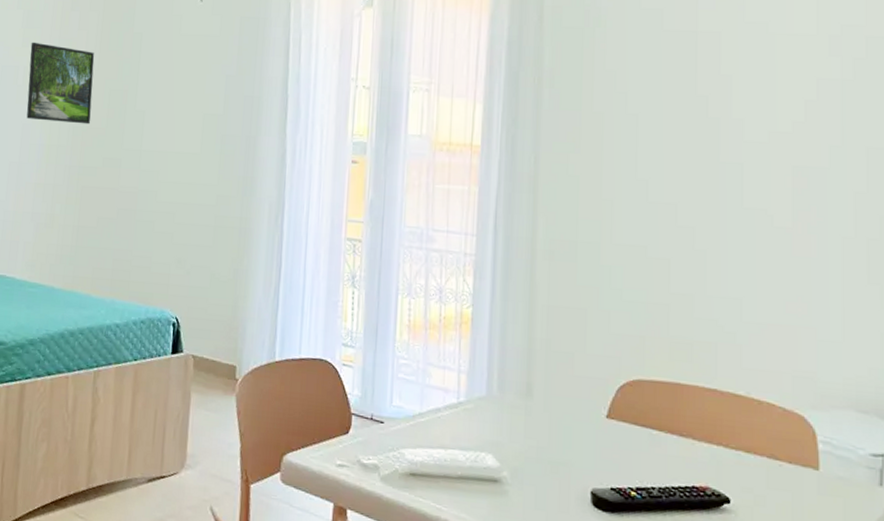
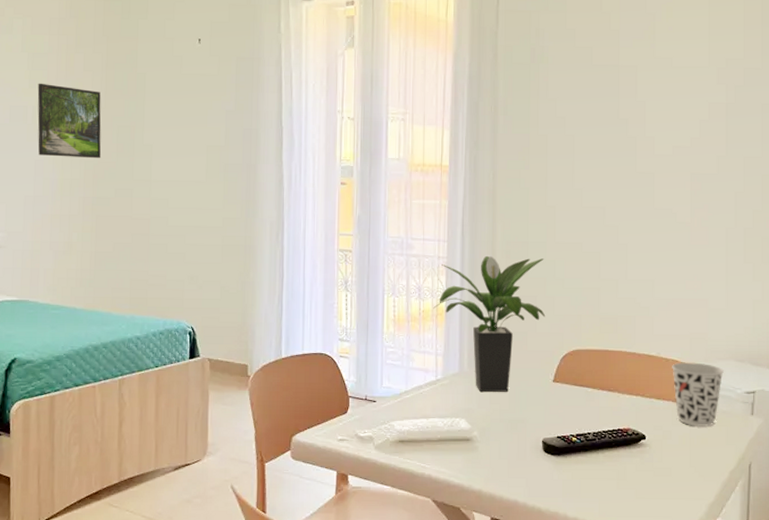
potted plant: none [456,256,598,426] -> present [433,256,546,393]
cup: none [767,407,840,496] -> present [672,362,724,428]

